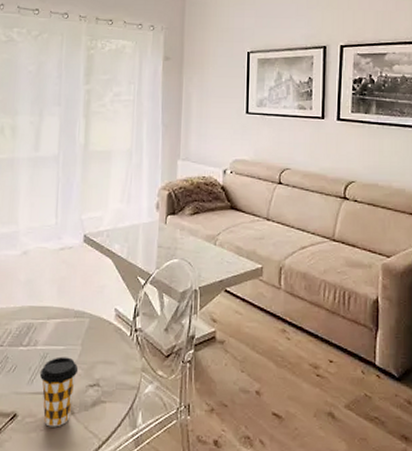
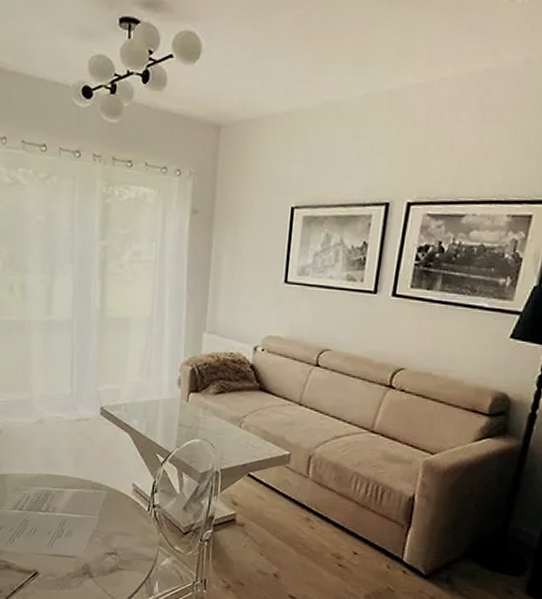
coffee cup: present [40,356,79,427] -> none [59,524,97,587]

